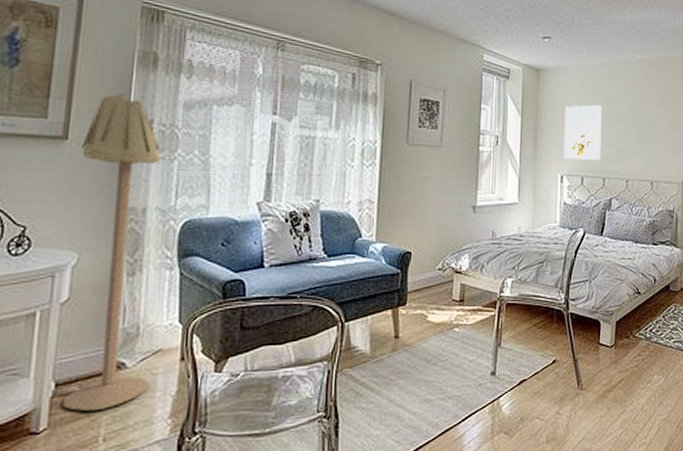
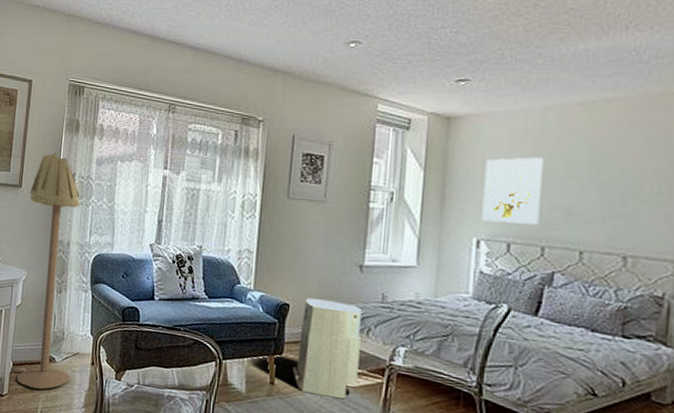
air purifier: none [417,243,476,340] -> present [293,298,362,399]

